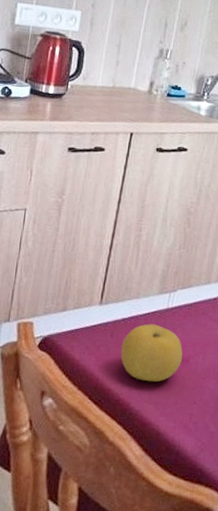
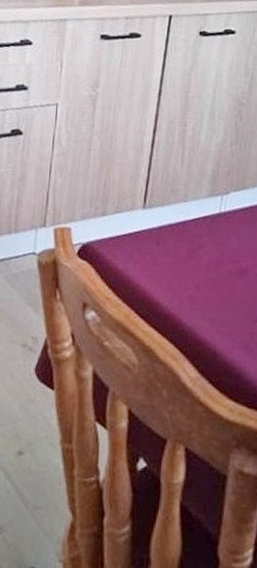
fruit: present [120,324,183,382] -> none [168,230,239,296]

